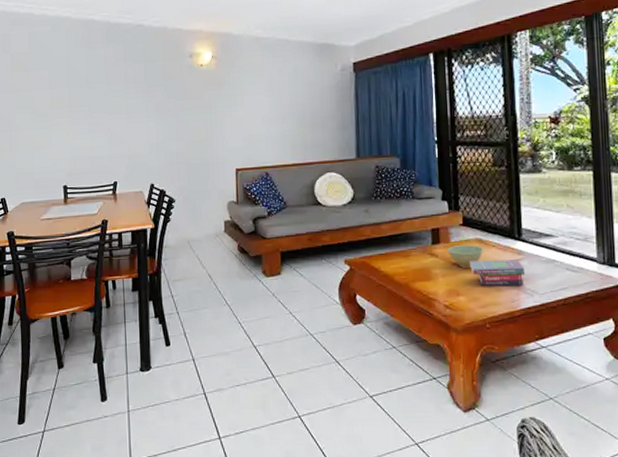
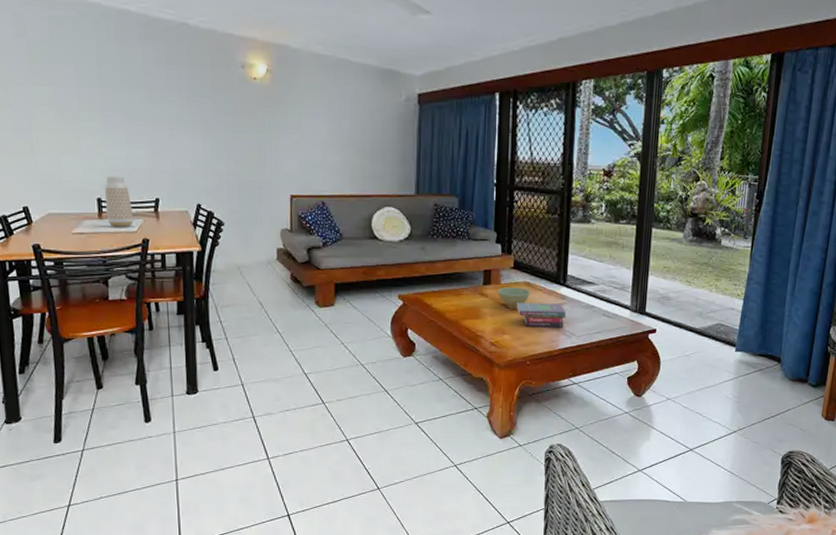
vase: none [69,164,94,212] -> present [104,176,134,228]

